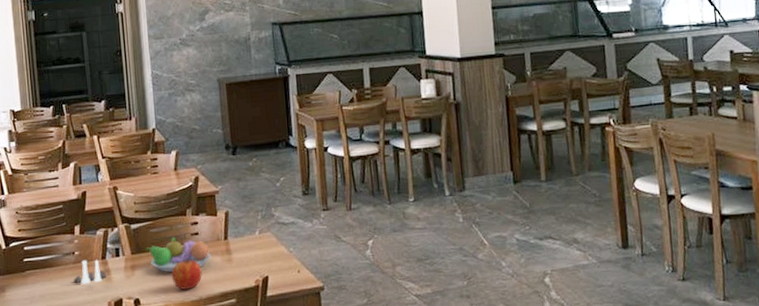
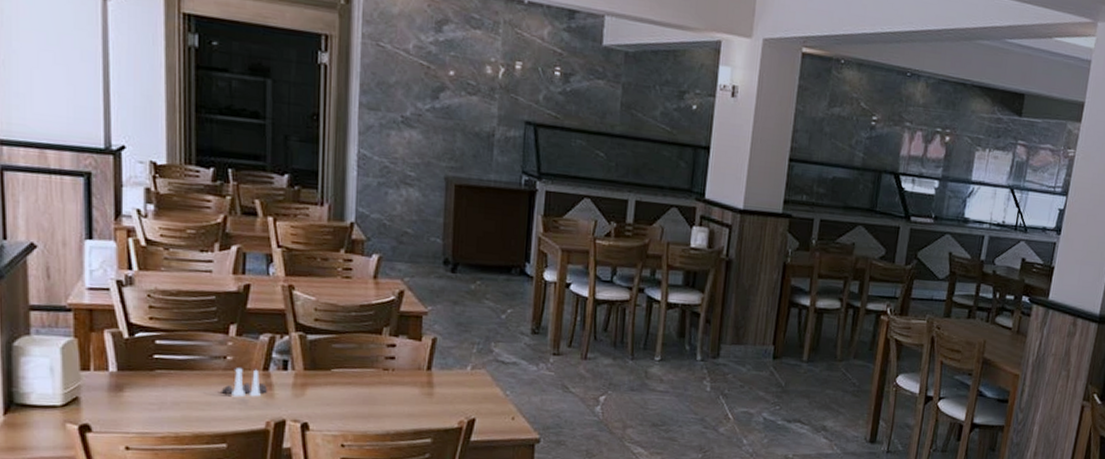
fruit bowl: present [145,236,211,273] -> none [322,356,408,399]
apple: present [171,259,202,290] -> none [353,385,394,421]

